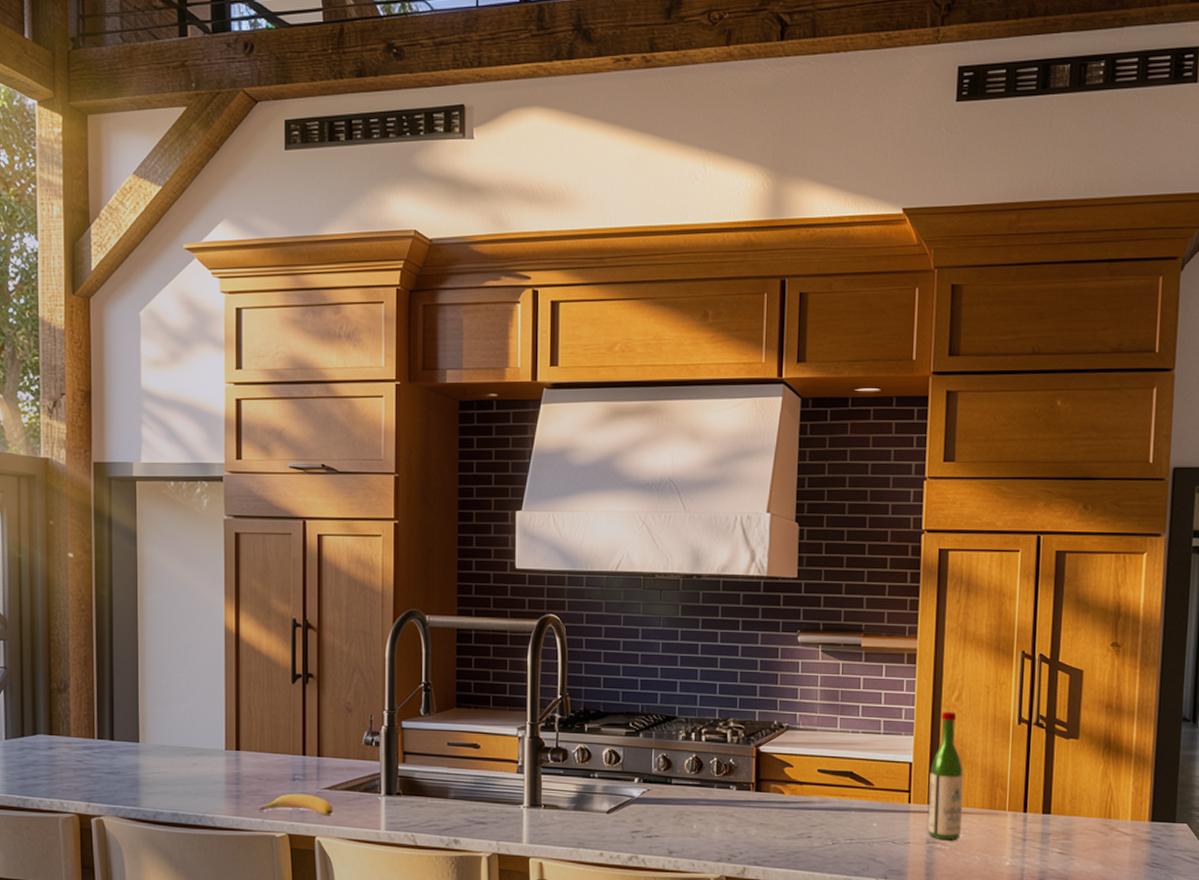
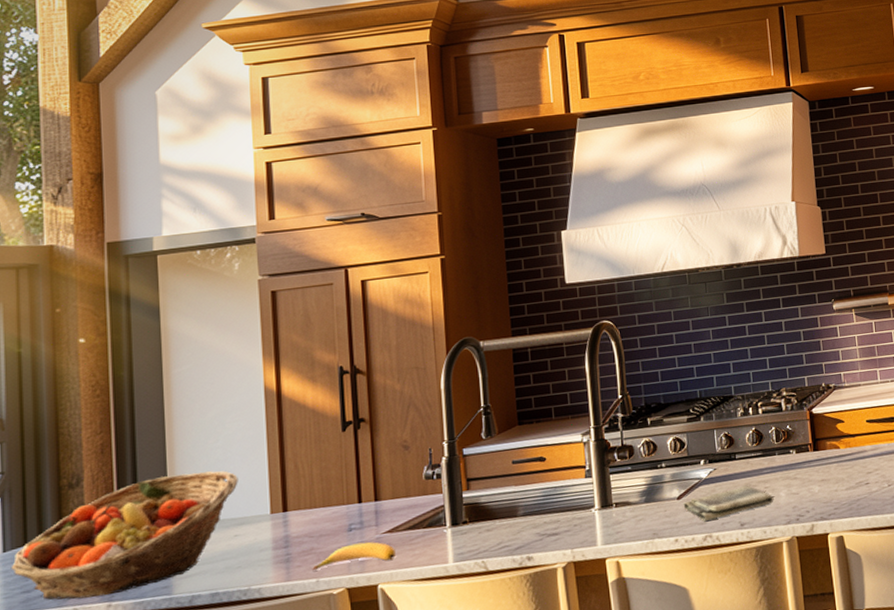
fruit basket: none [11,696,199,796] -> present [10,471,238,601]
dish towel: none [612,813,707,841] -> present [683,485,774,521]

